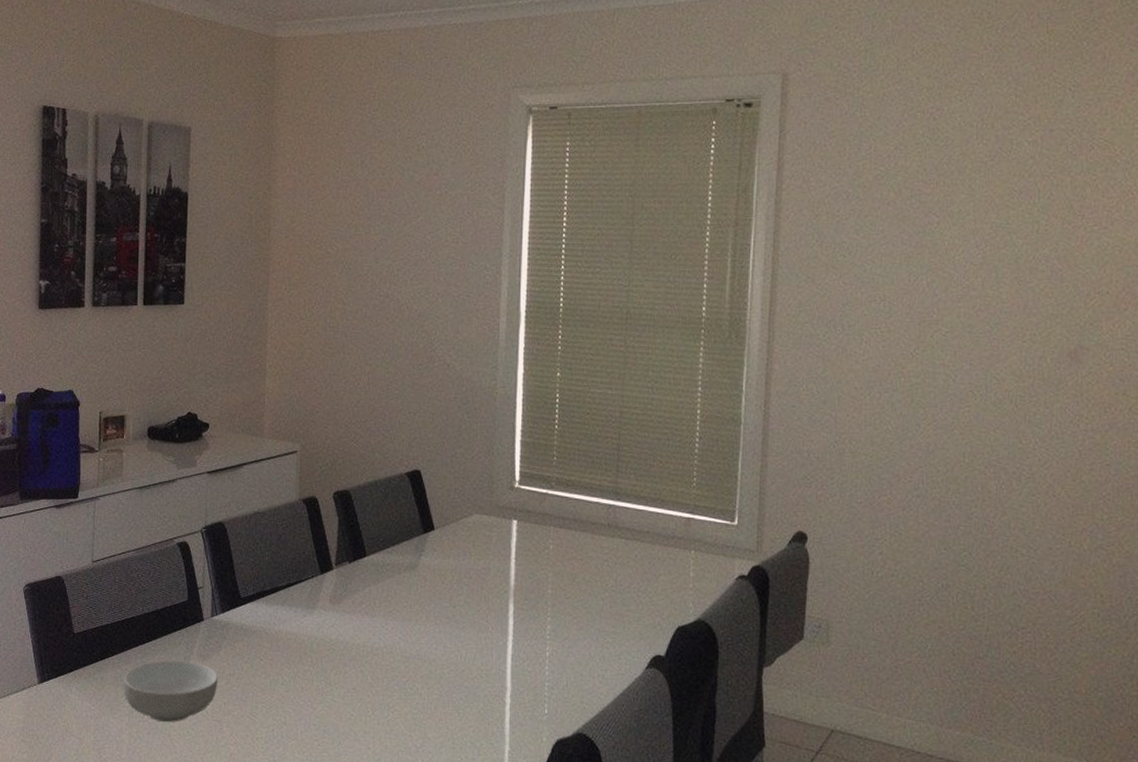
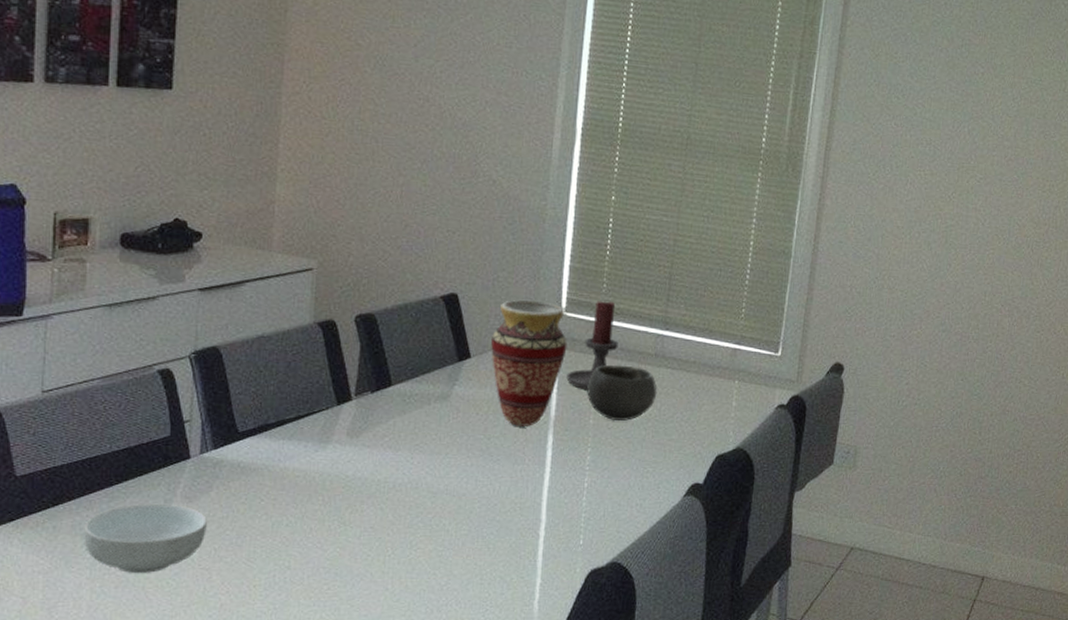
vase: none [452,474,523,595] -> present [491,299,567,426]
candle holder: none [523,473,571,560] -> present [566,301,619,389]
bowl: none [544,535,613,591] -> present [587,364,658,421]

